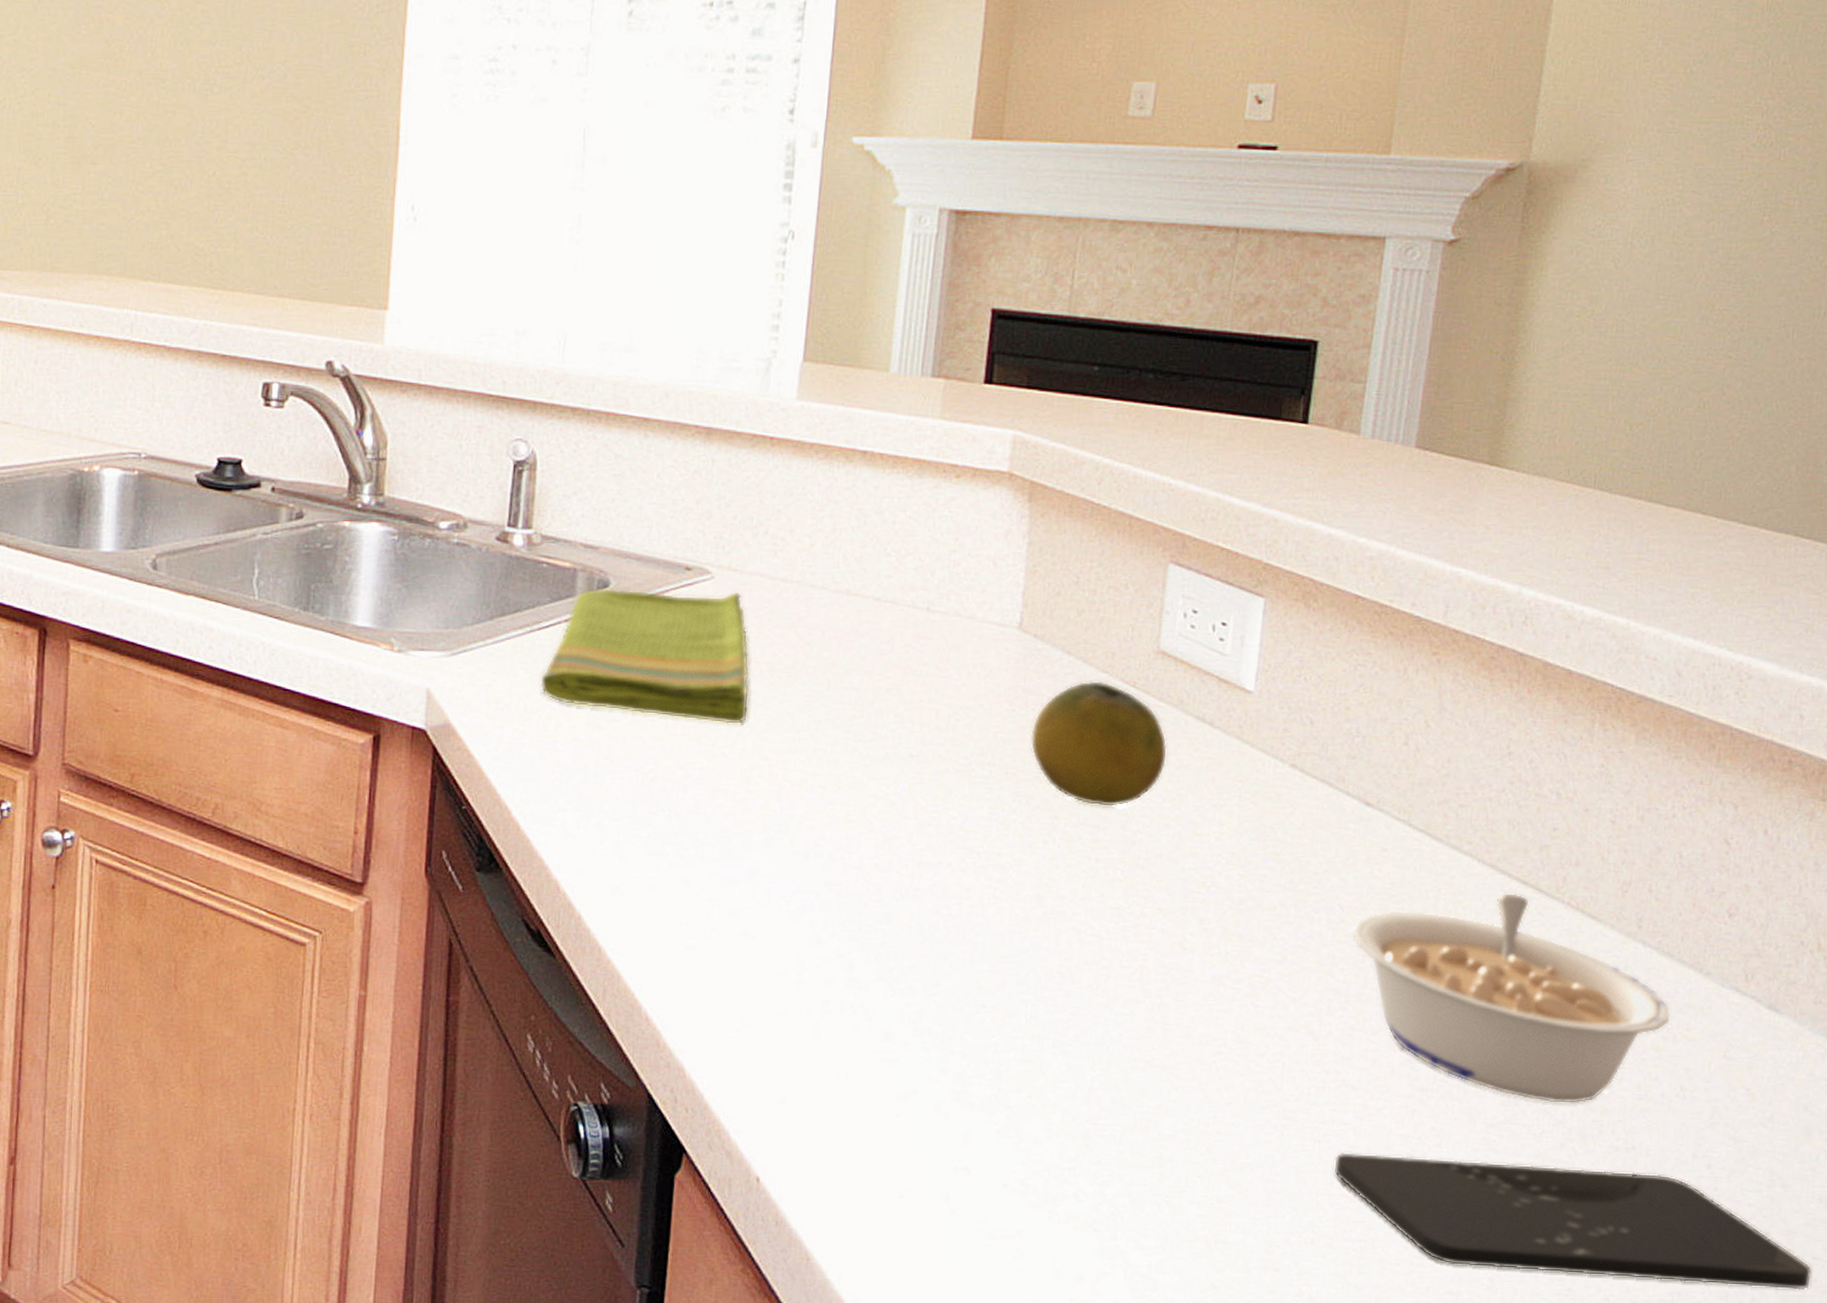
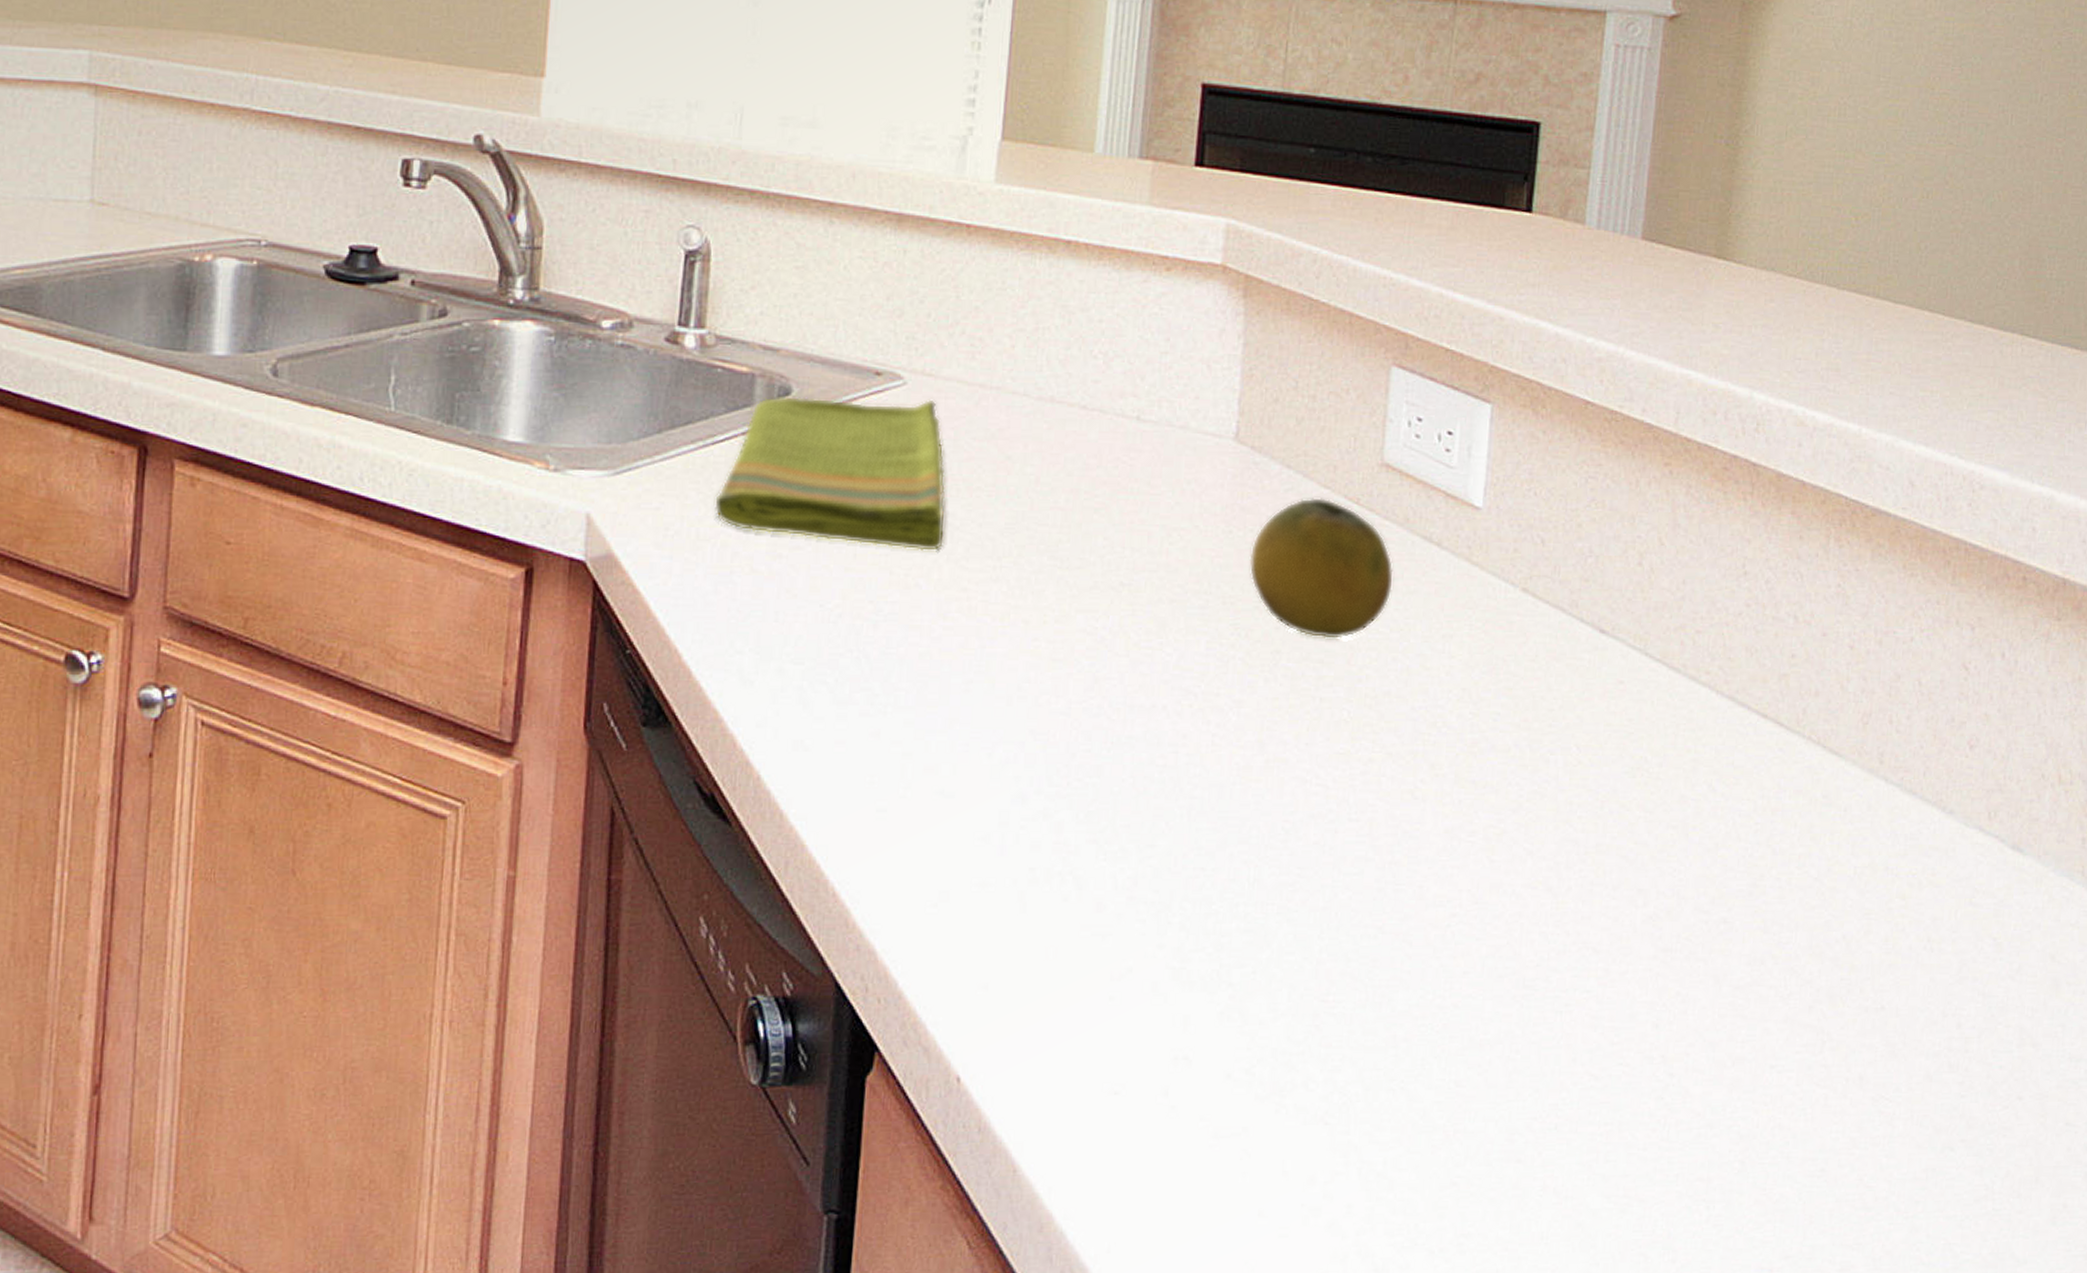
smartphone: present [1333,1152,1813,1290] -> none [1576,1024,2066,1161]
legume: present [1351,892,1671,1104] -> none [1588,726,1916,962]

